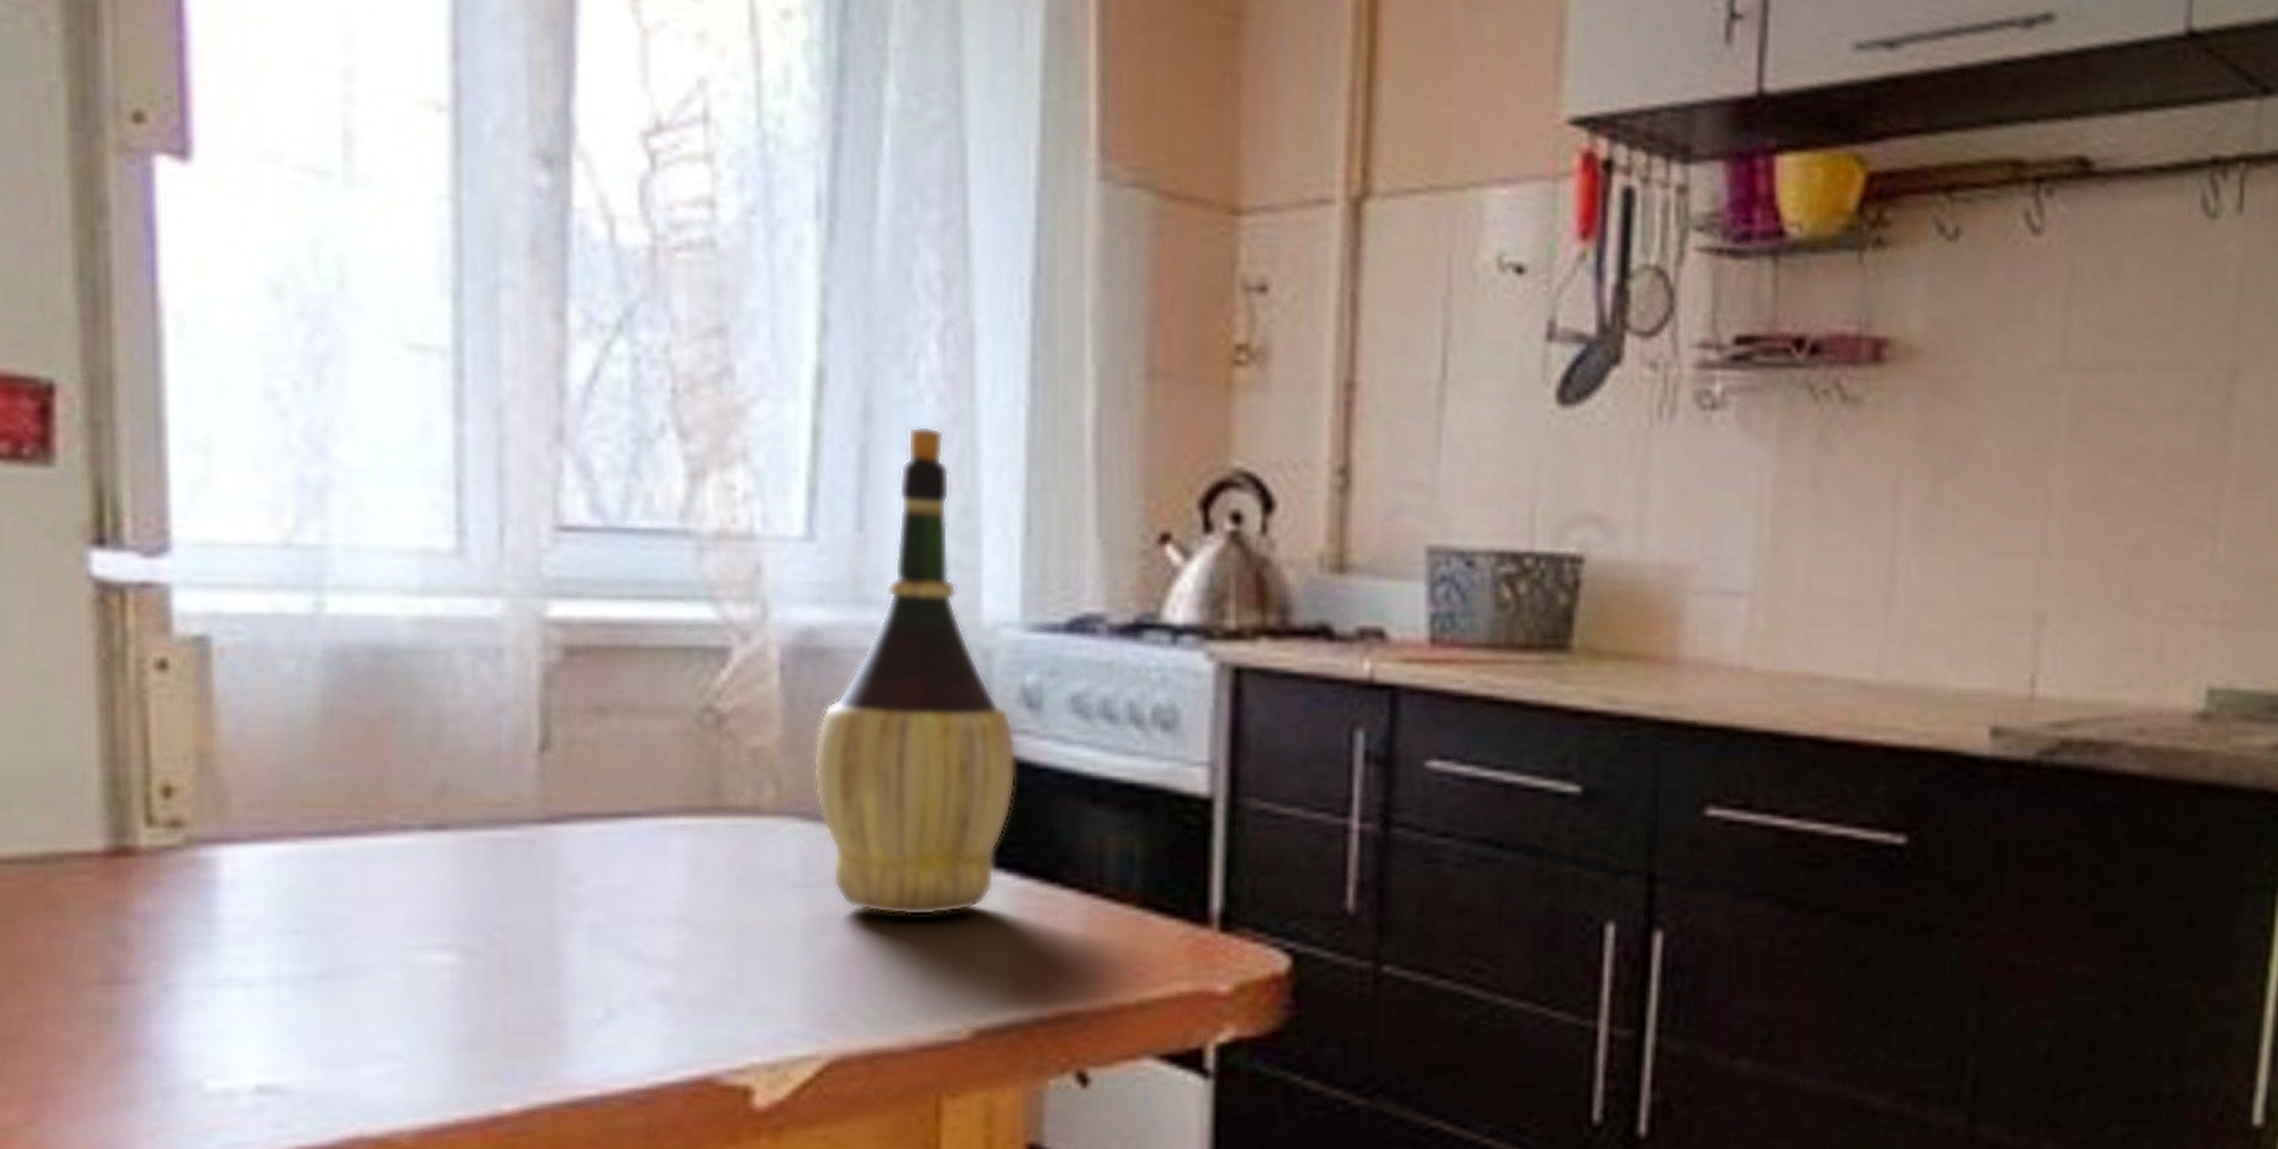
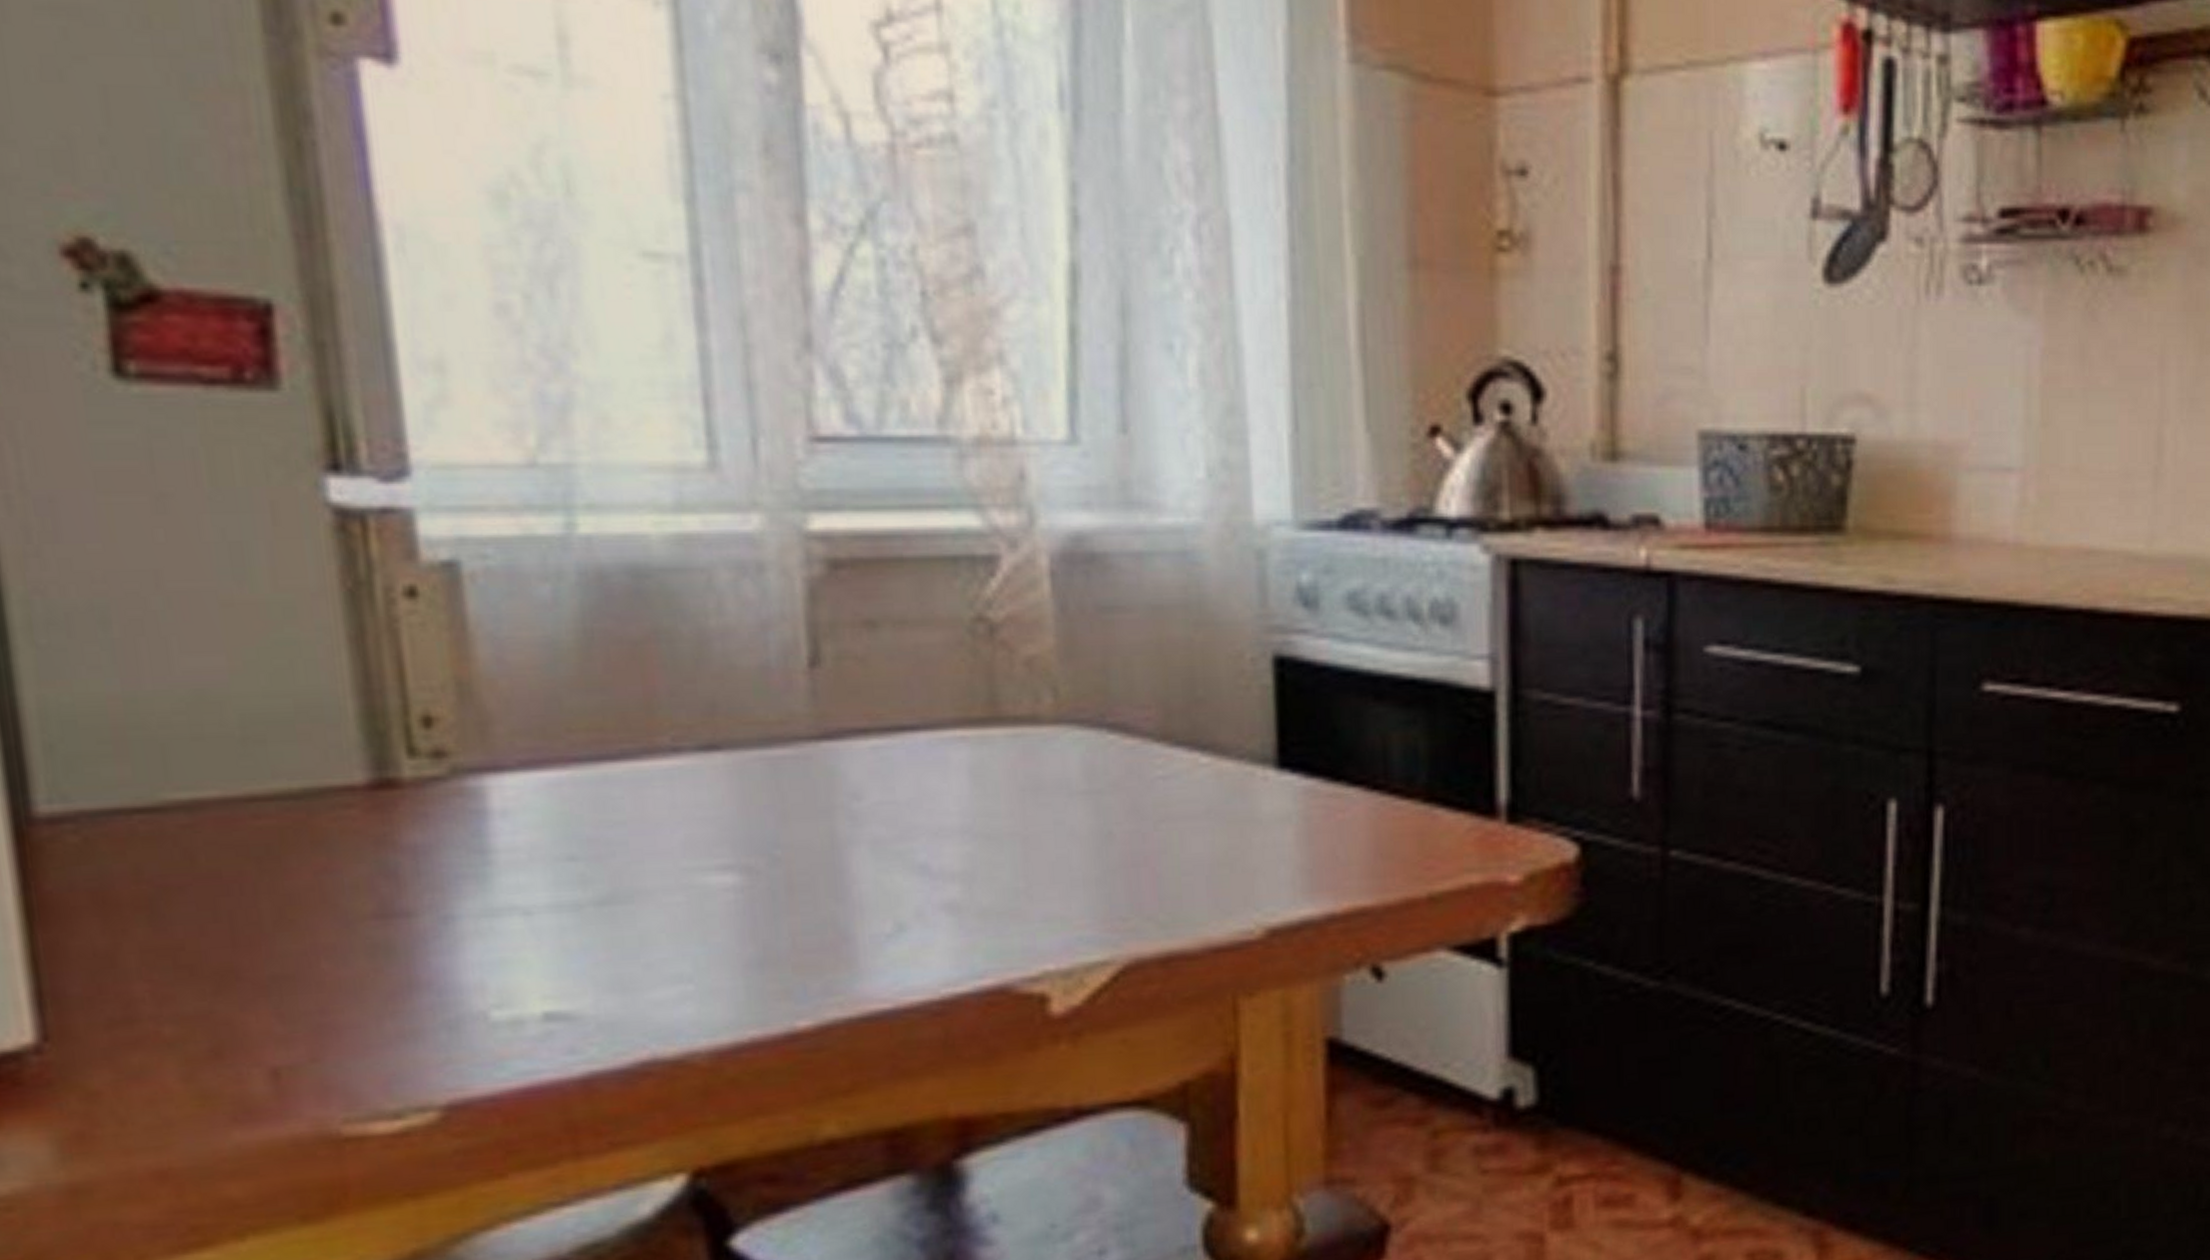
wine bottle: present [813,425,1016,916] -> none [1090,322,1297,819]

